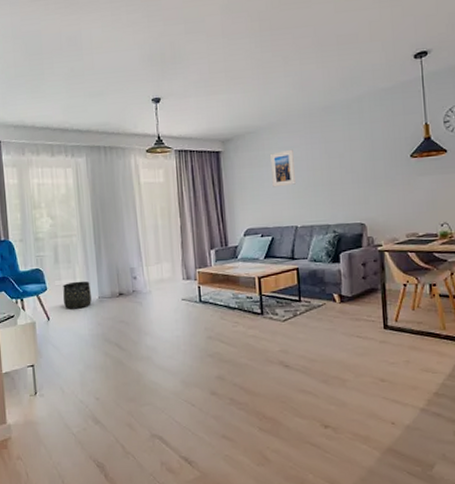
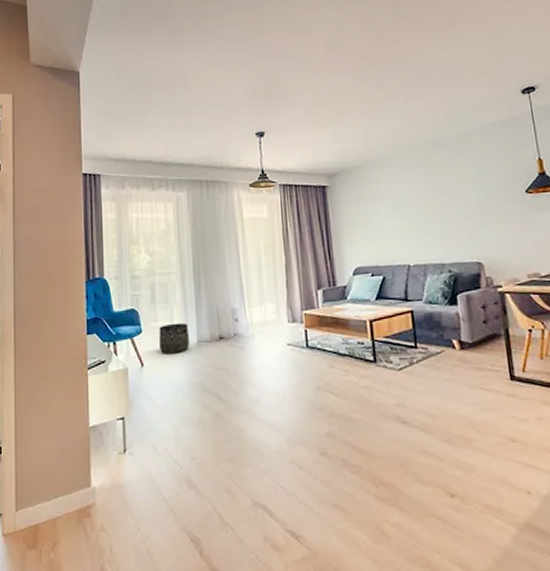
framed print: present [270,149,296,188] -> none [379,184,406,224]

